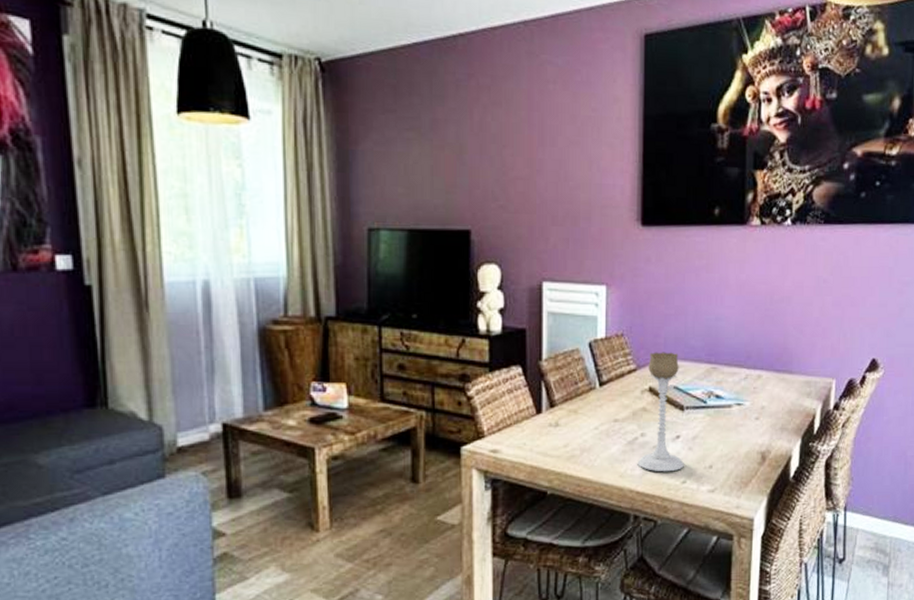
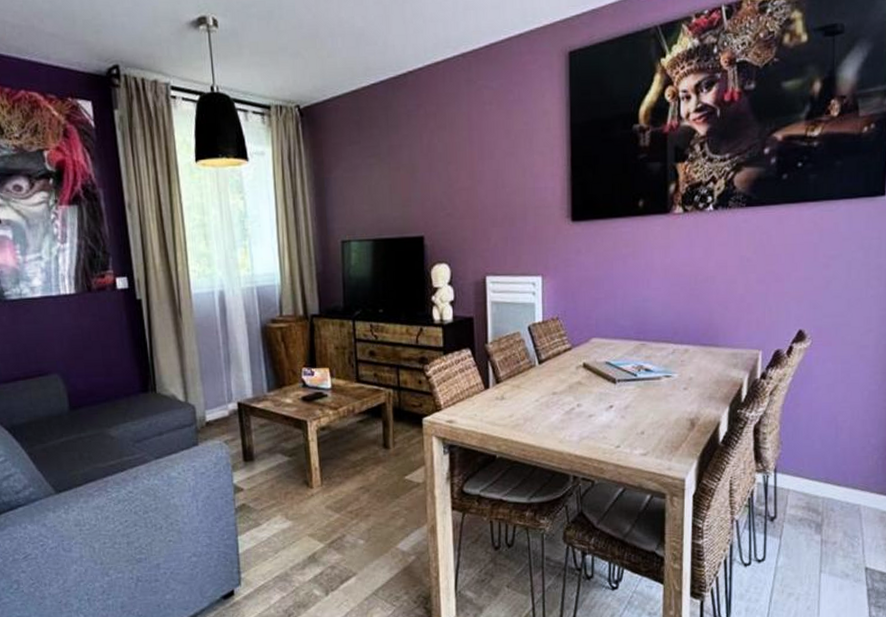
candle holder: present [637,352,684,472] -> none [575,331,618,438]

